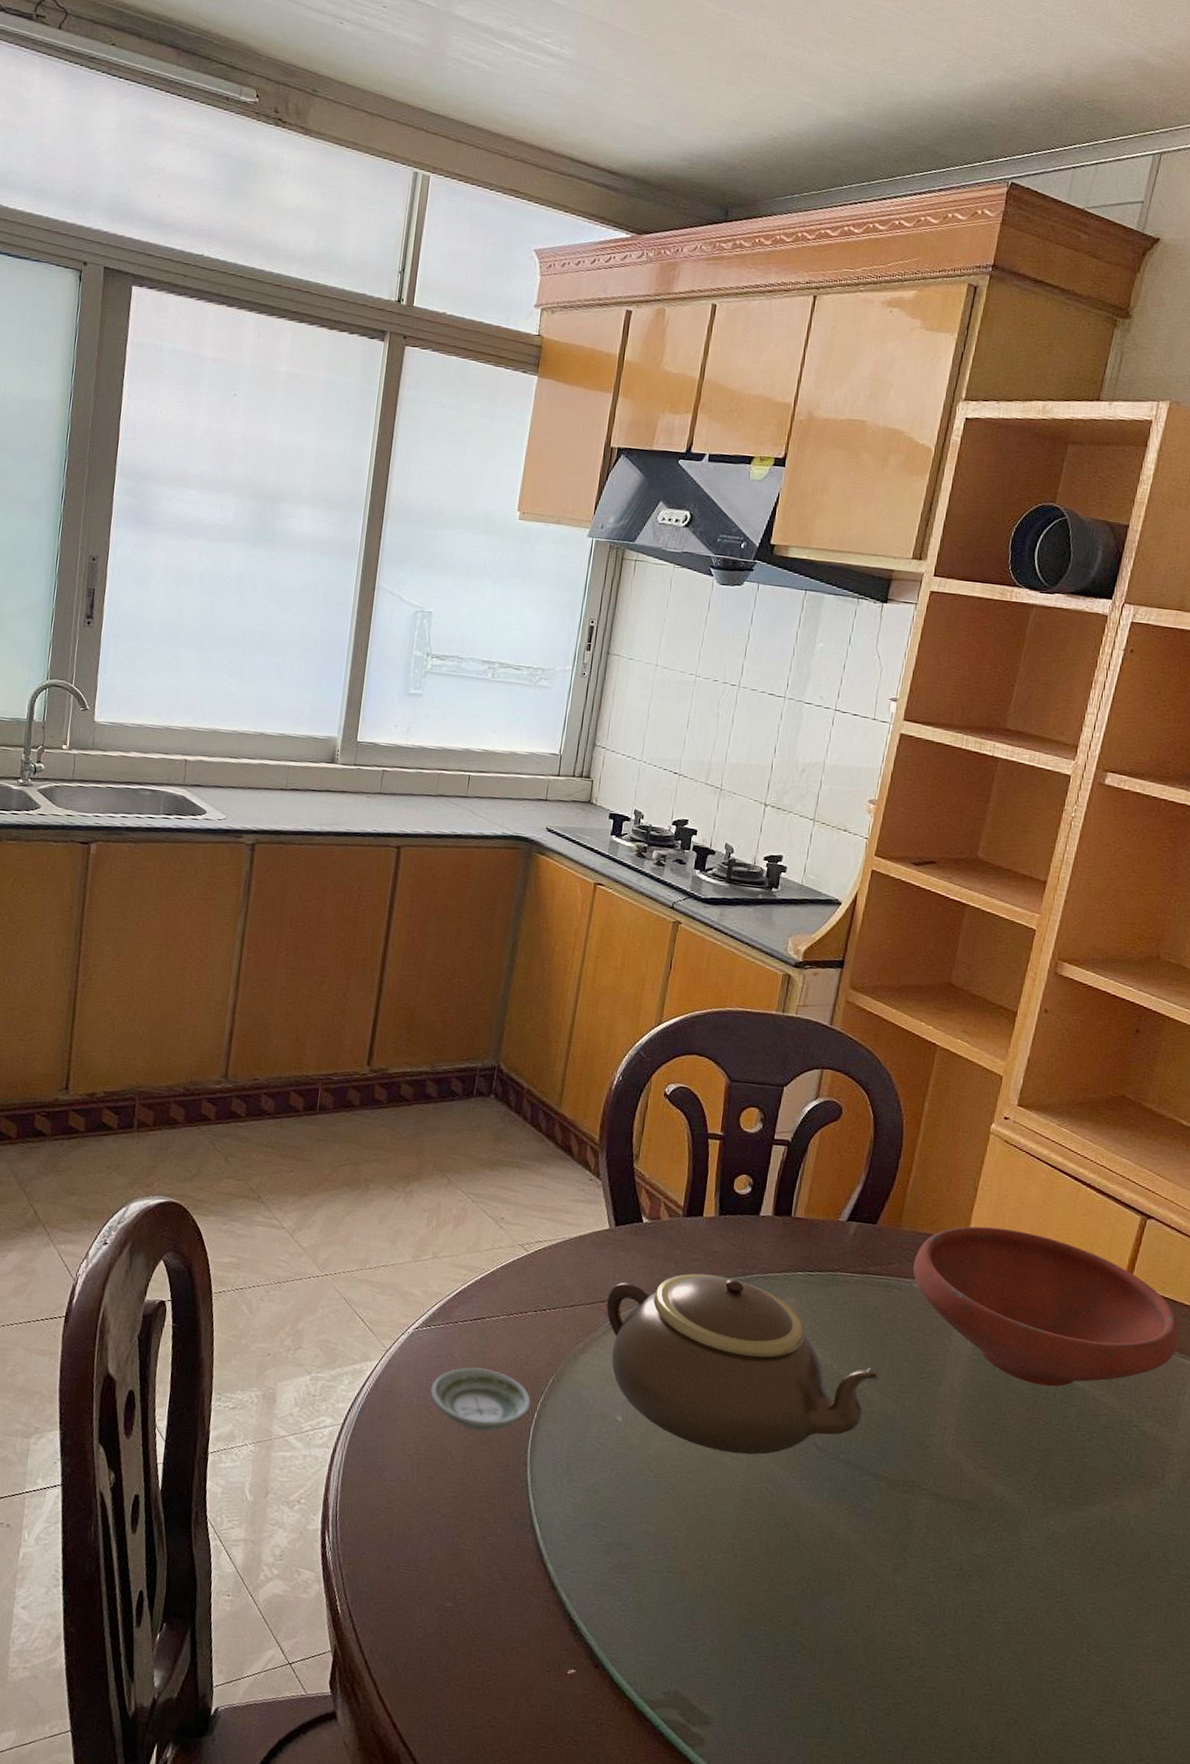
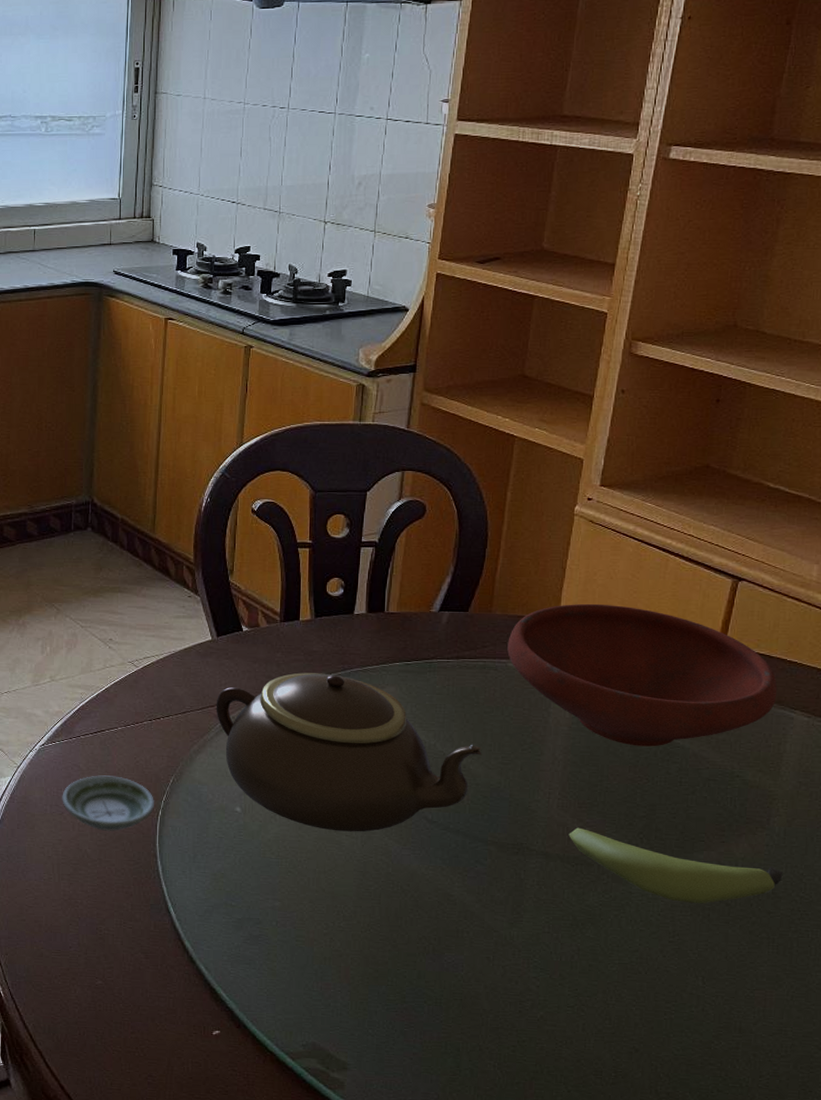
banana: none [961,1468,1175,1563] -> present [568,827,783,904]

